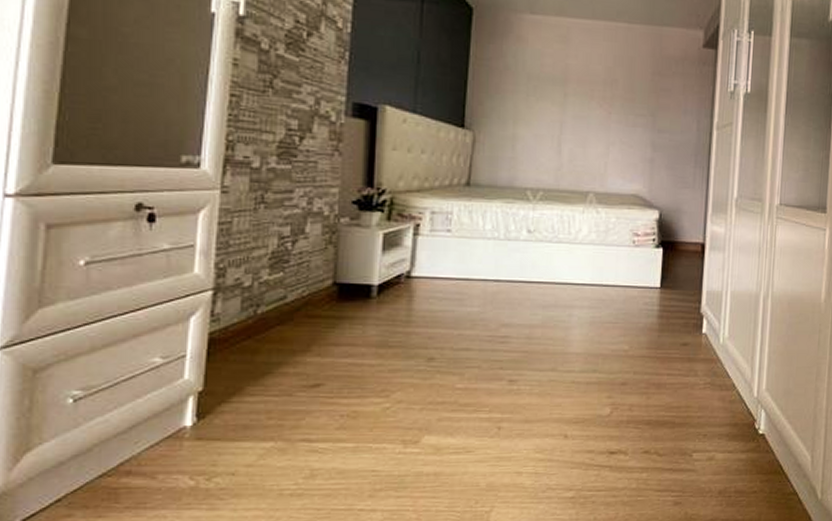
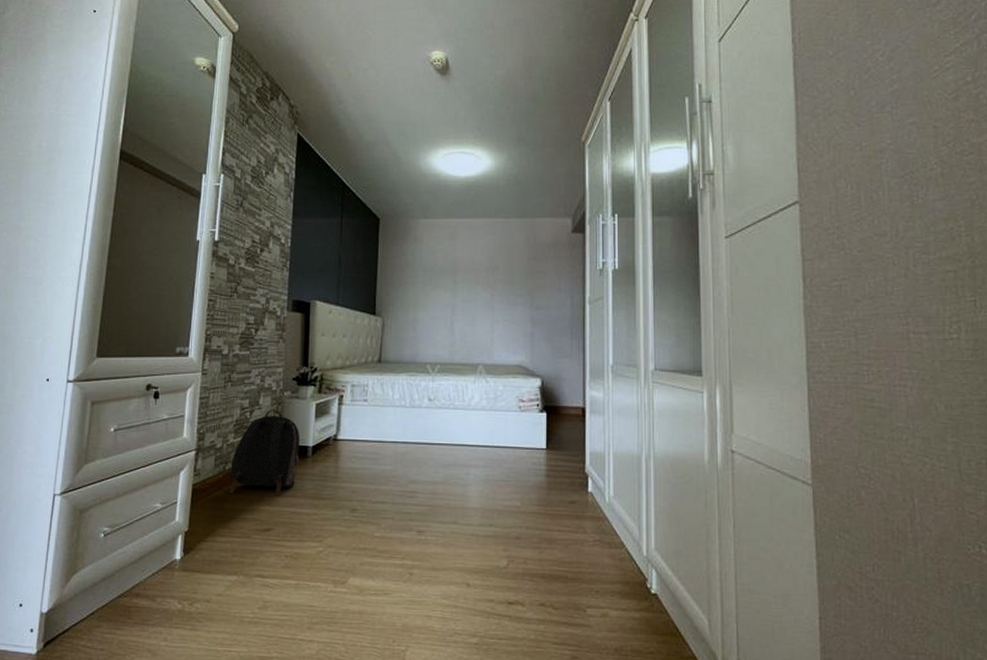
backpack: none [262,239,362,345] -> present [229,409,300,496]

